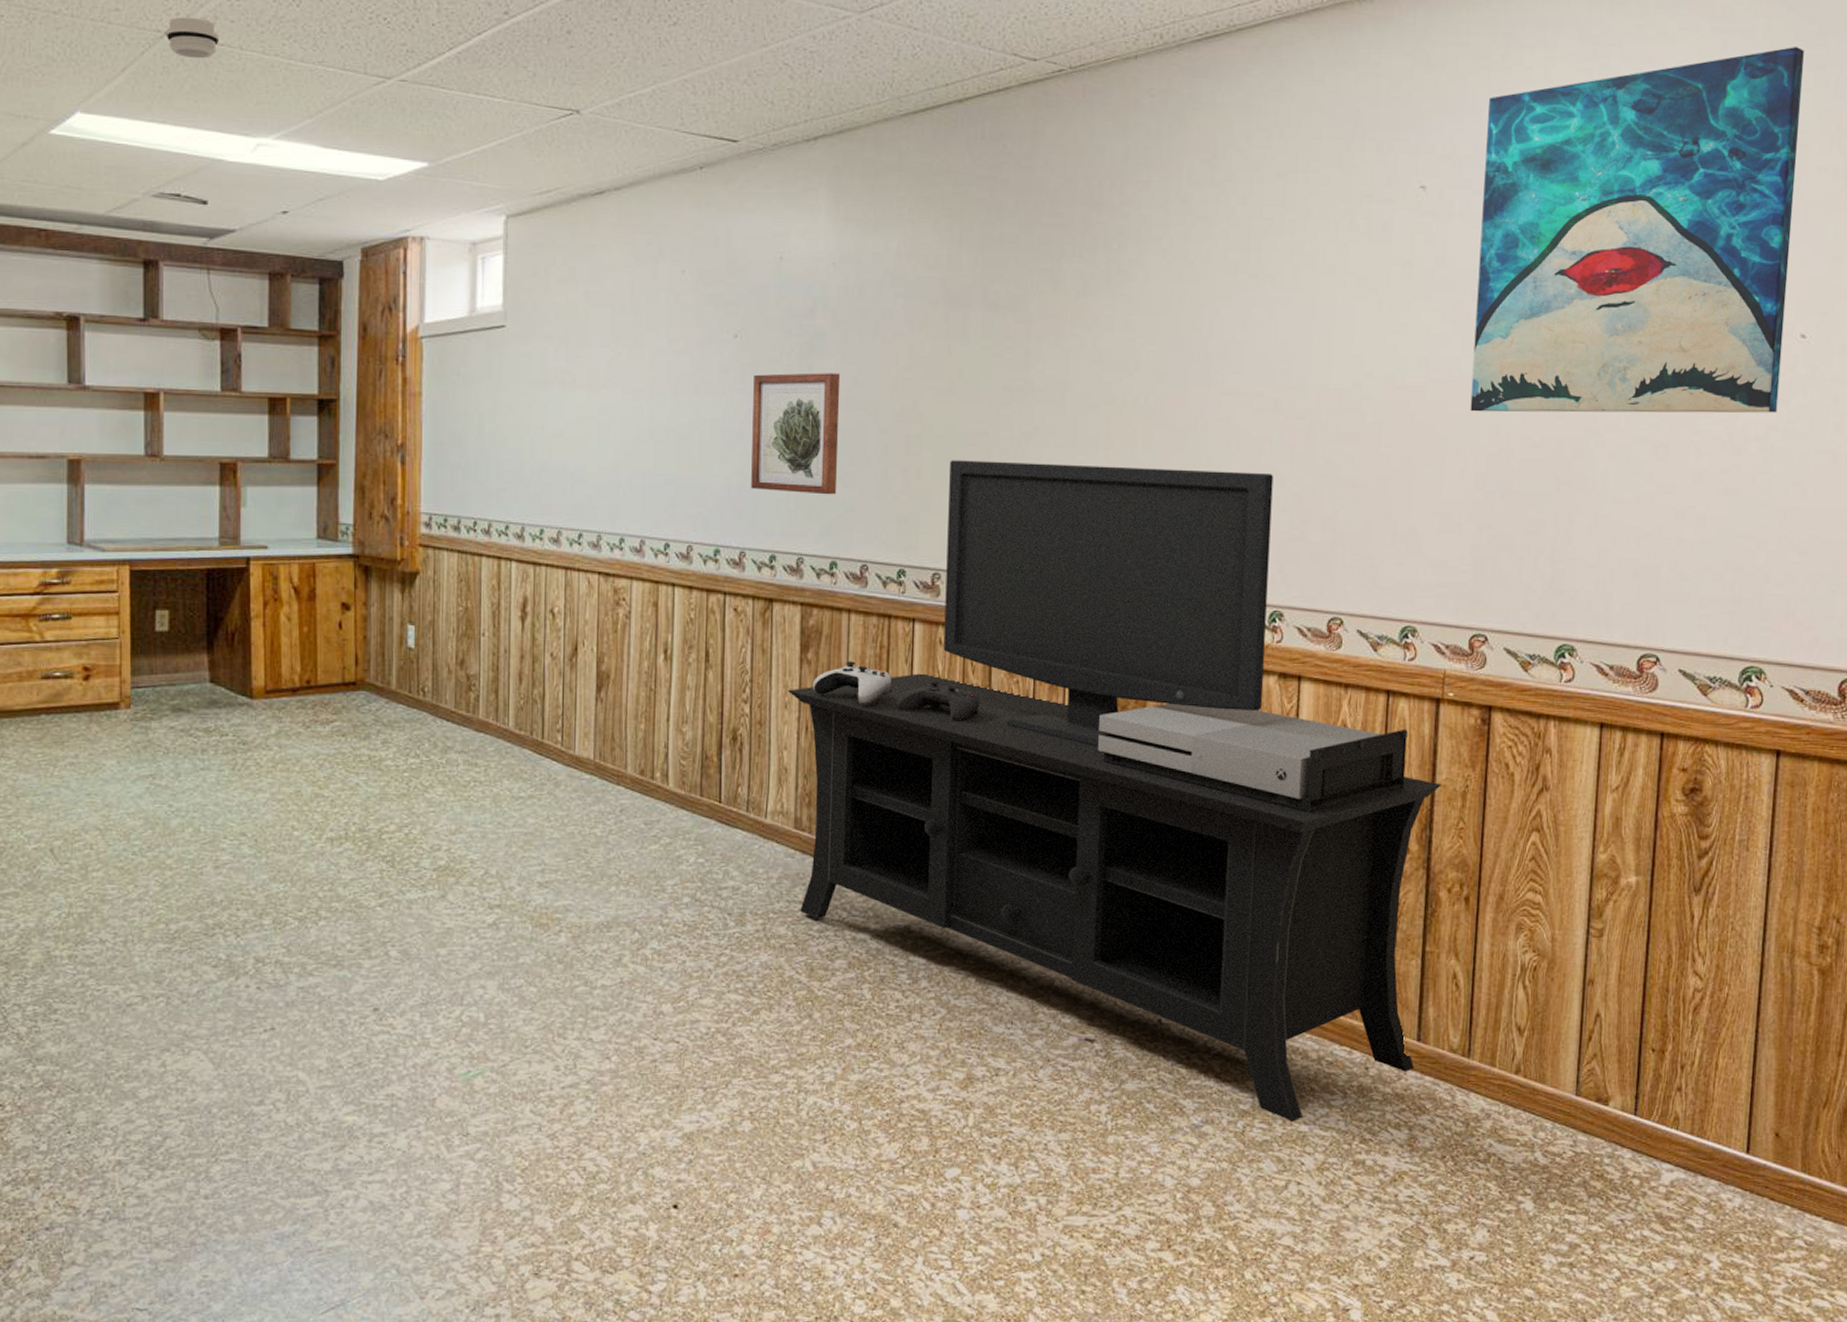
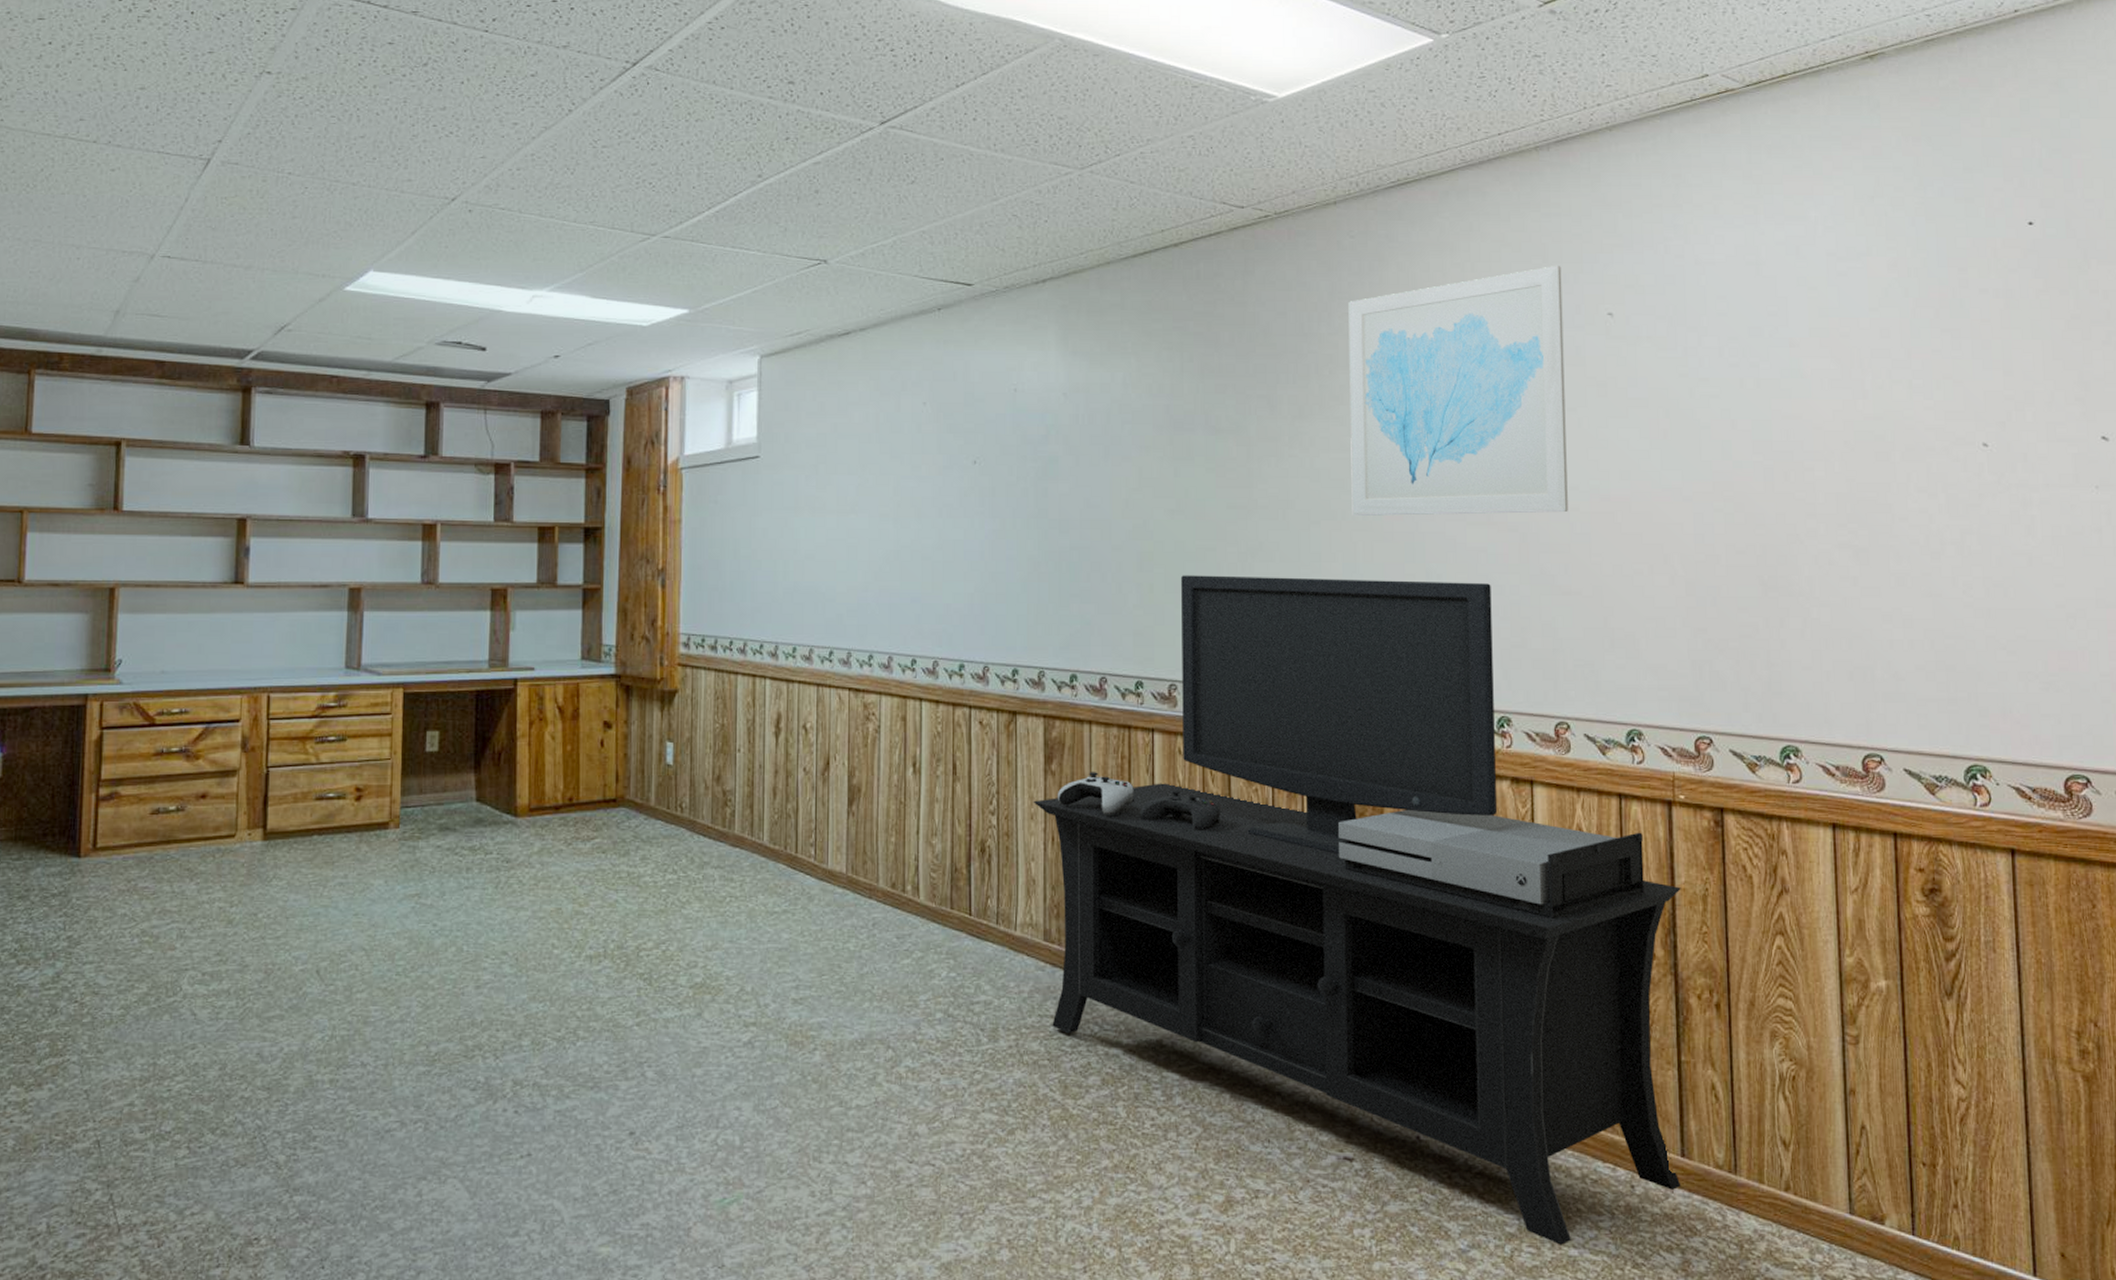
smoke detector: present [165,17,220,59] -> none [452,185,501,222]
wall art: present [751,373,841,495] -> none [993,495,1075,611]
wall art: none [1133,131,1375,401] -> present [1348,265,1568,517]
wall art: present [1470,46,1804,413] -> none [1665,181,1969,522]

